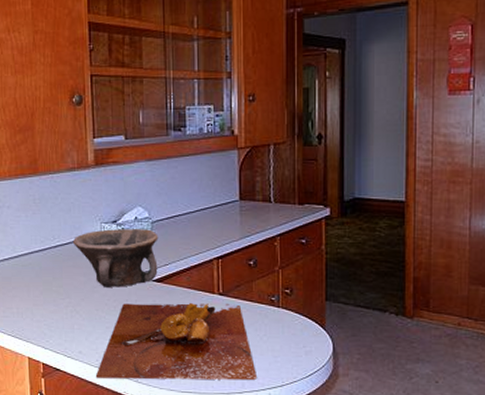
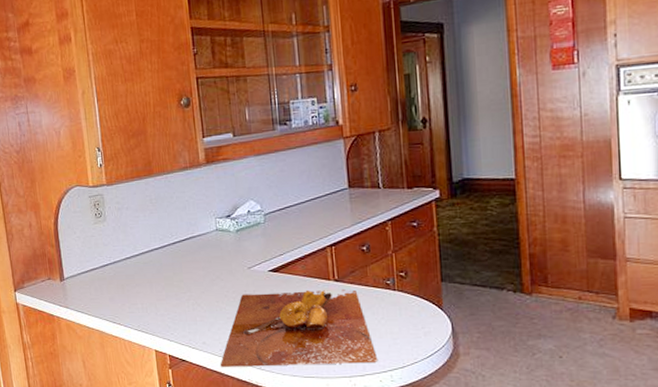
bowl: present [72,229,159,287] -> none [189,221,273,280]

